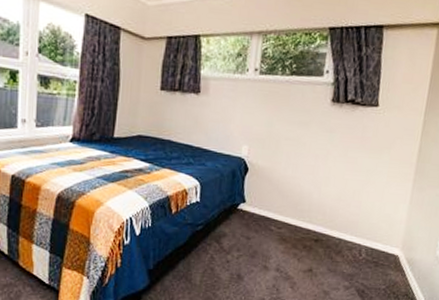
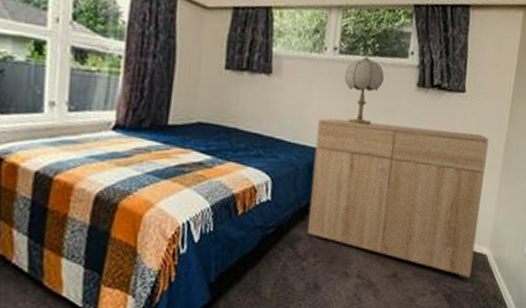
dresser: none [232,131,402,277] -> present [308,118,489,279]
table lamp: none [264,76,301,138] -> present [344,57,384,126]

